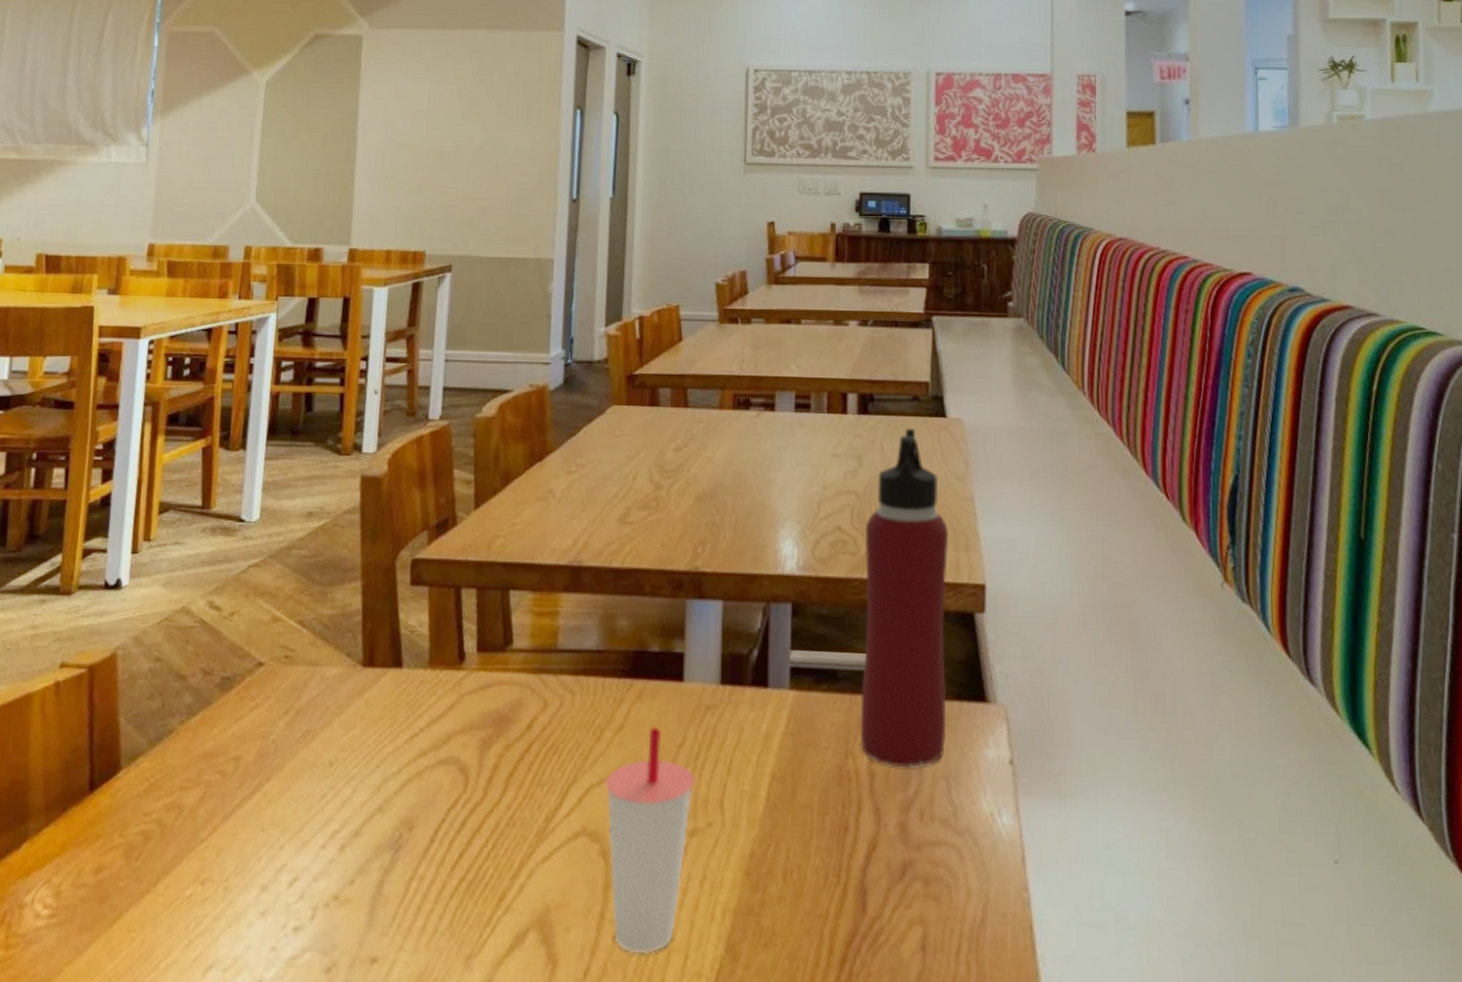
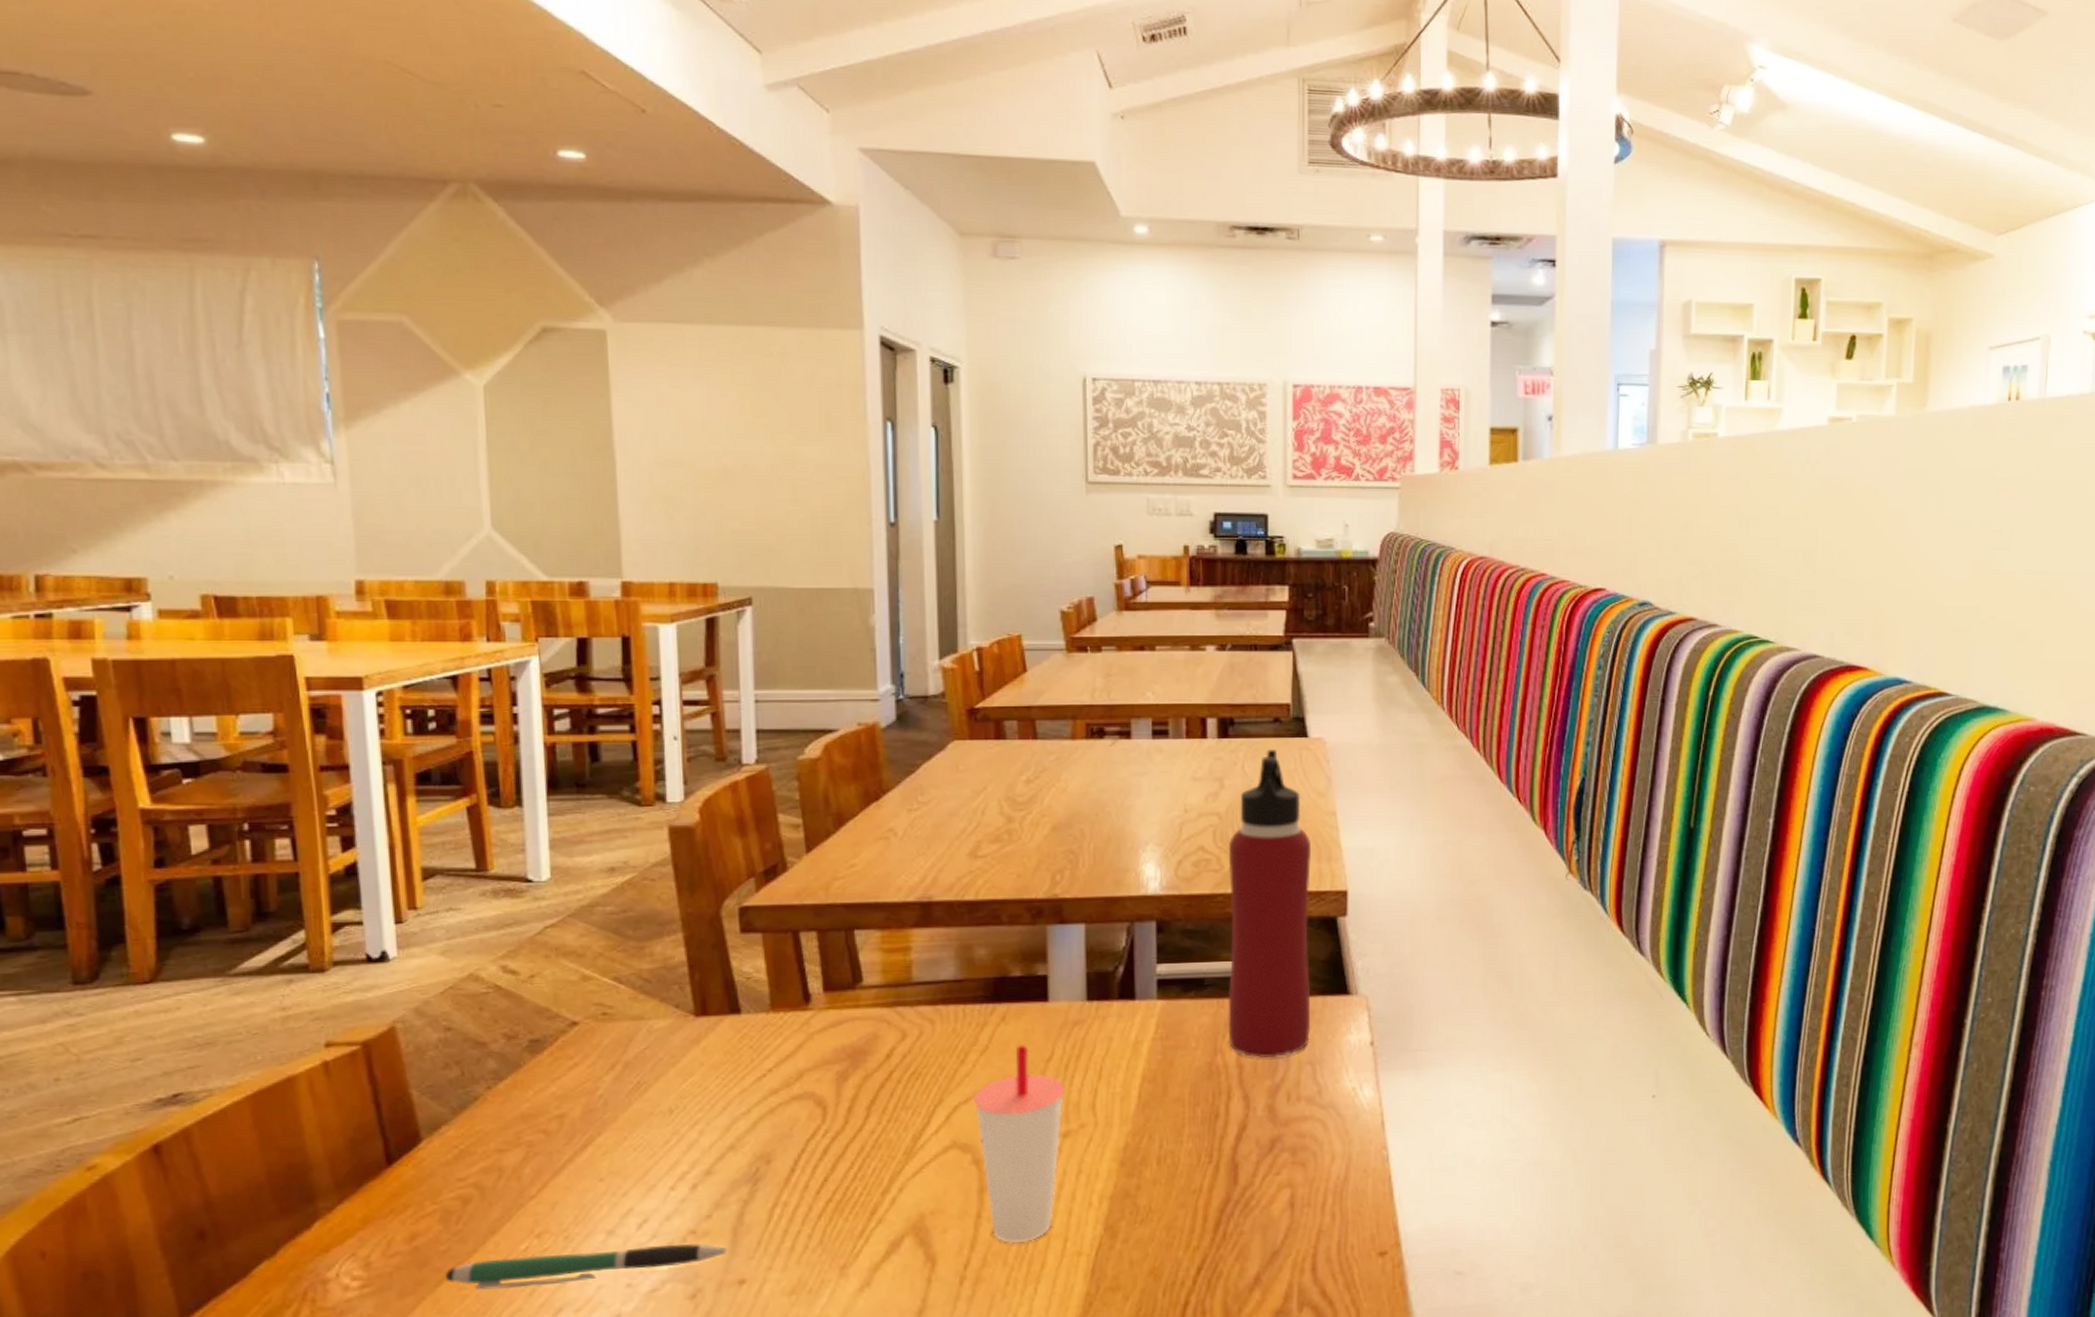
pen: none [119,902,365,939] -> present [445,1243,727,1290]

